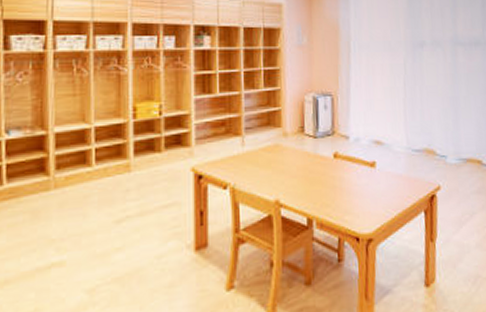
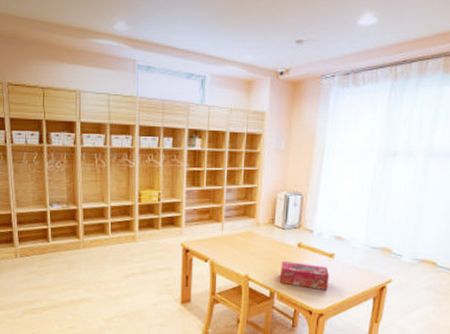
tissue box: none [317,176,374,209] -> present [280,260,330,290]

